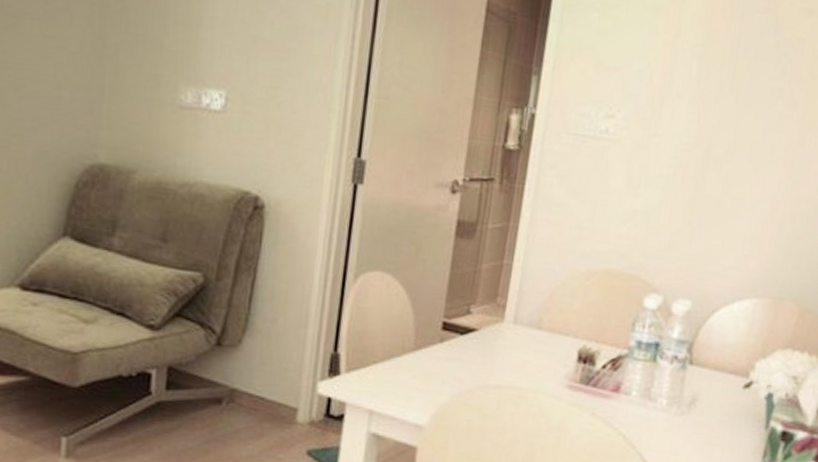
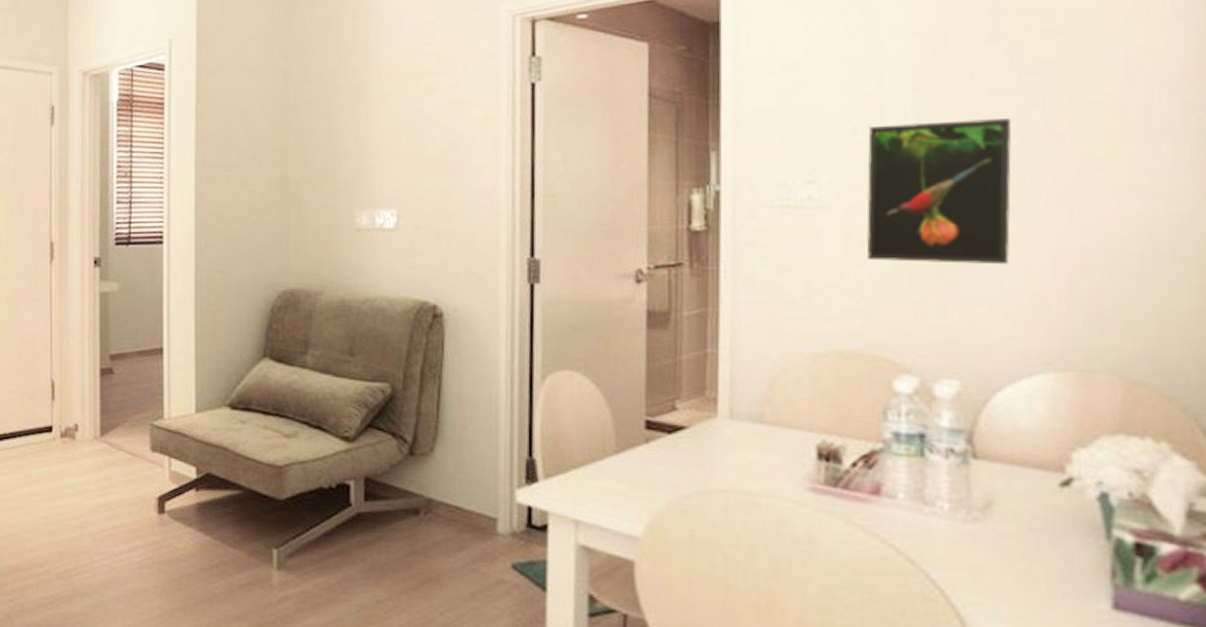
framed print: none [643,73,767,208] -> present [865,118,1012,265]

